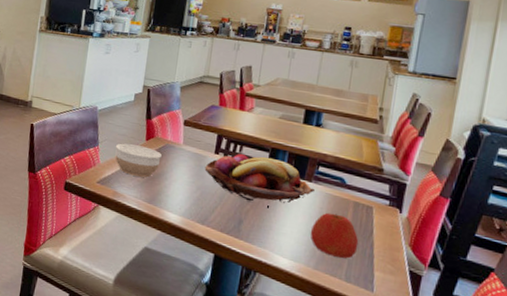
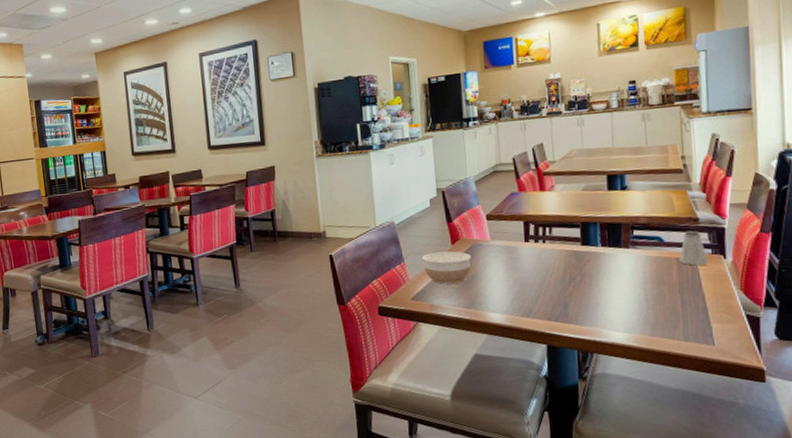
fruit basket: present [204,153,315,203] -> none [518,233,634,283]
apple: present [310,212,359,259] -> none [638,275,690,319]
saltshaker: none [357,178,384,215] -> present [679,230,708,266]

